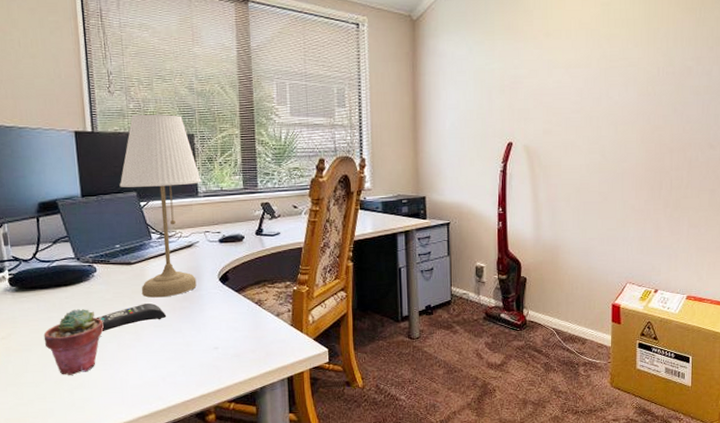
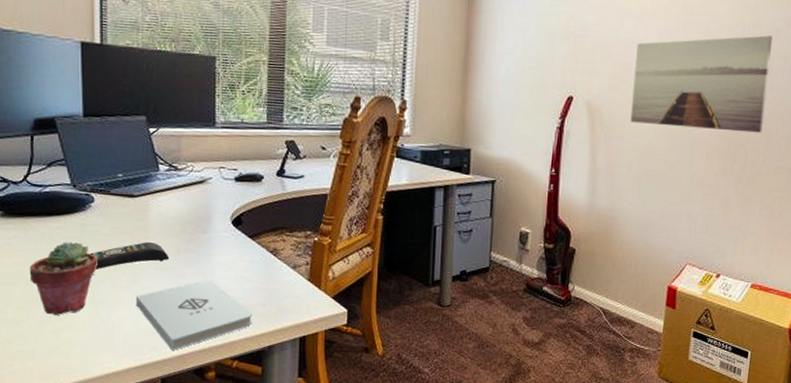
desk lamp: present [119,114,202,298] -> none [127,28,220,237]
notepad: none [140,332,244,398] -> present [137,280,252,350]
wall art: none [565,74,685,161] -> present [630,35,773,133]

